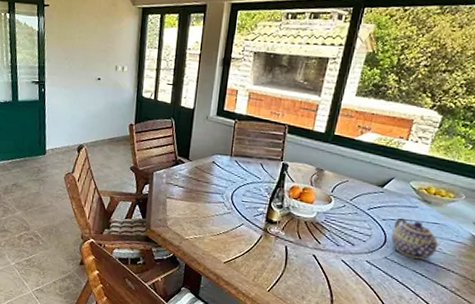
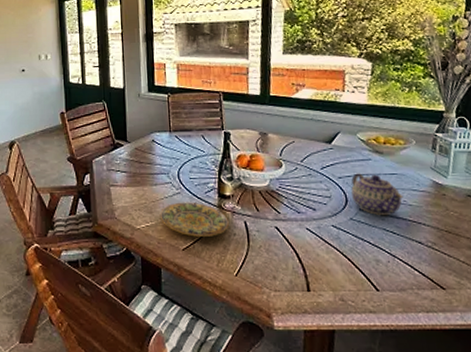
plate: none [208,220,271,255] -> present [159,202,229,237]

